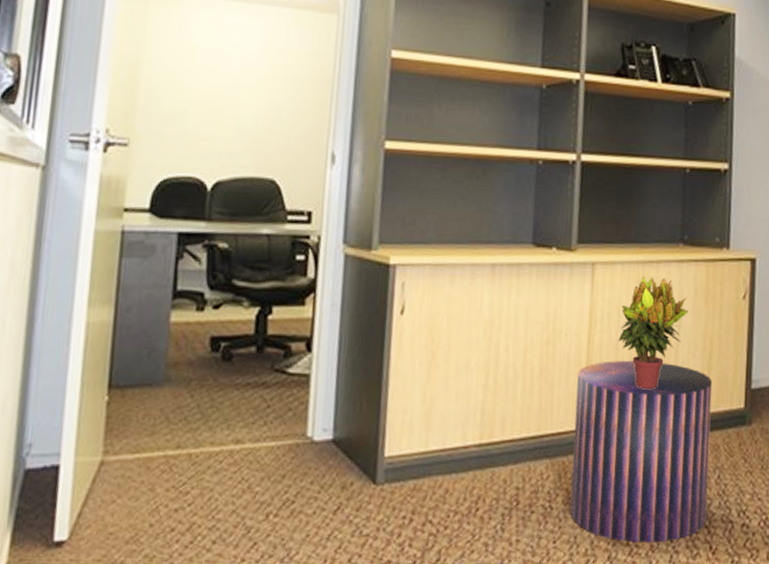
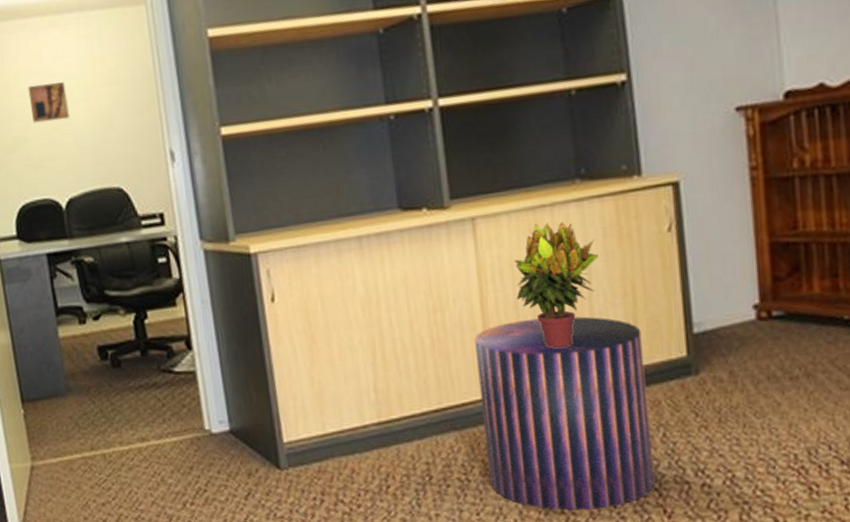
wall art: none [197,63,240,103] -> present [27,82,69,124]

